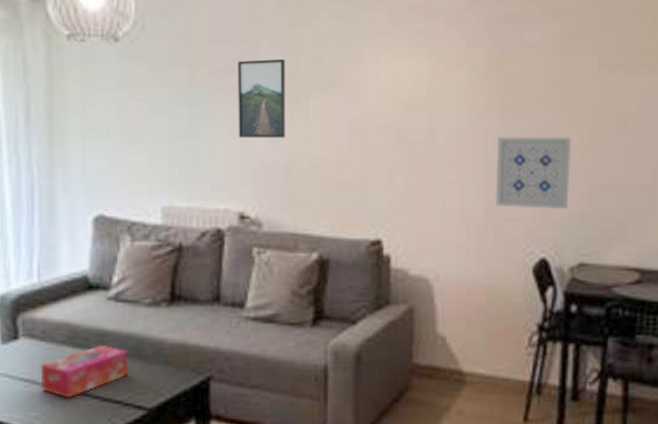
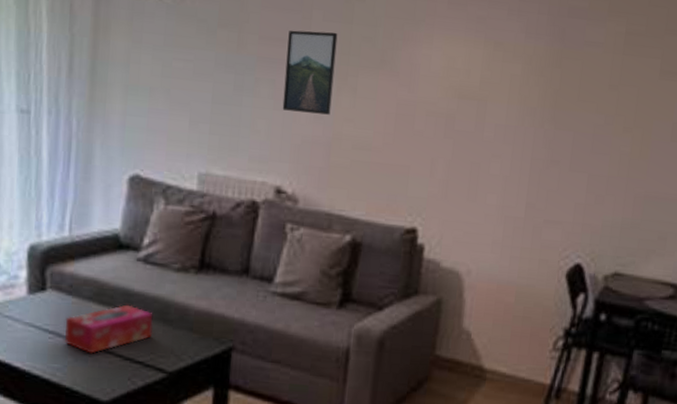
wall art: present [496,137,571,210] -> none [536,135,622,217]

